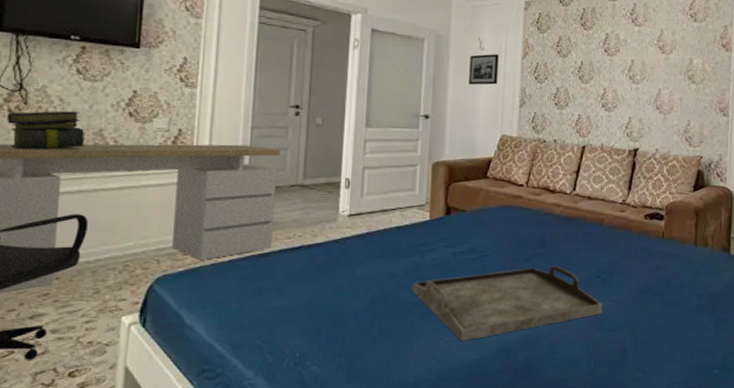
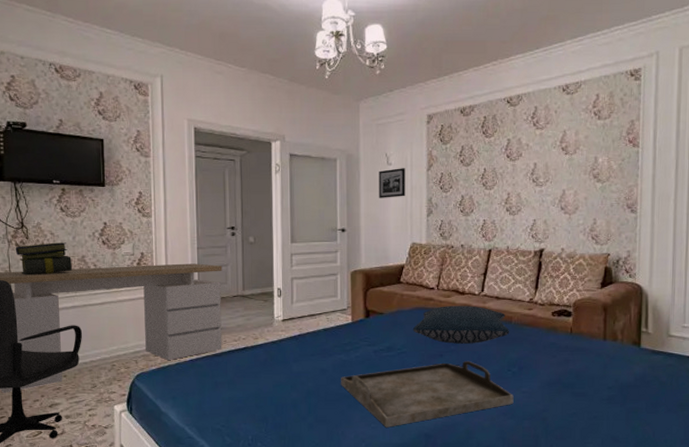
pillow: none [497,205,601,247] -> present [412,306,510,344]

